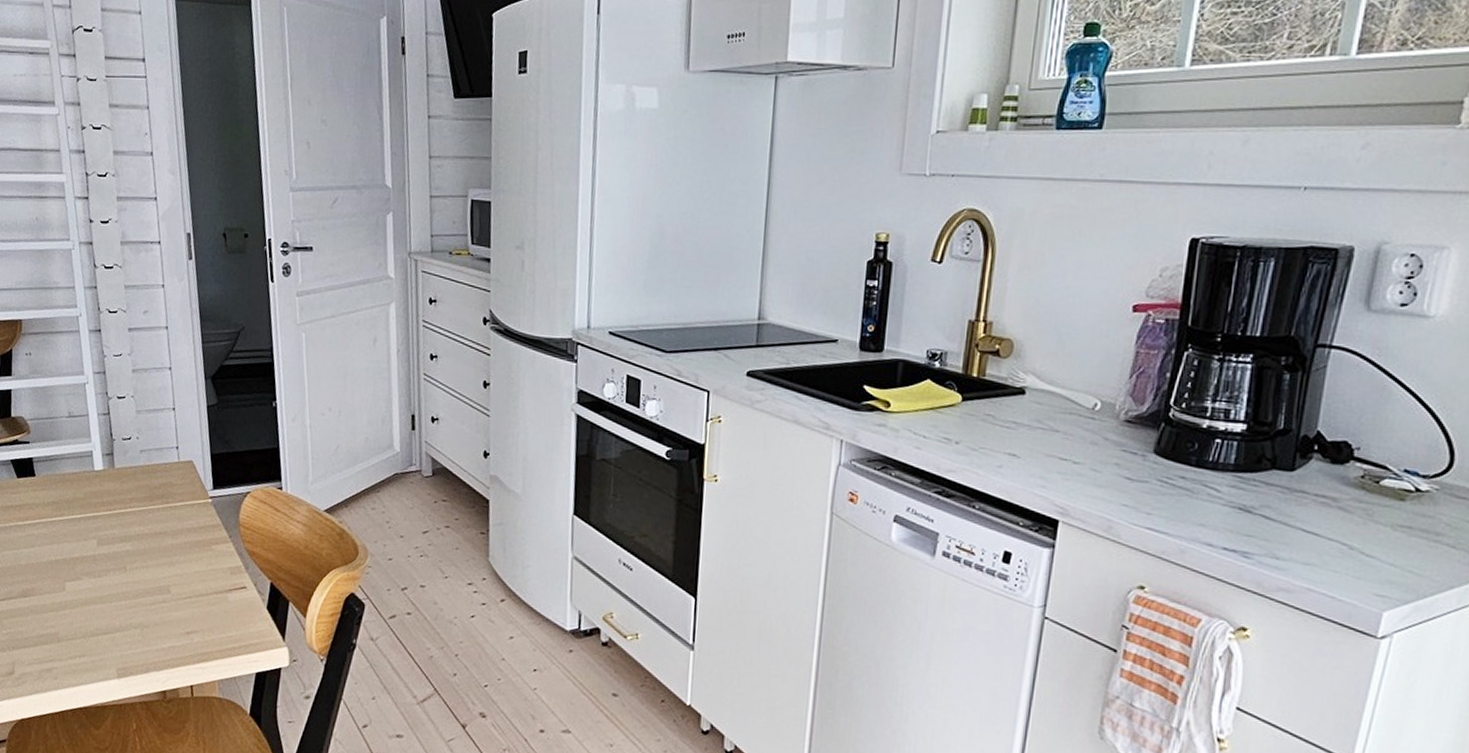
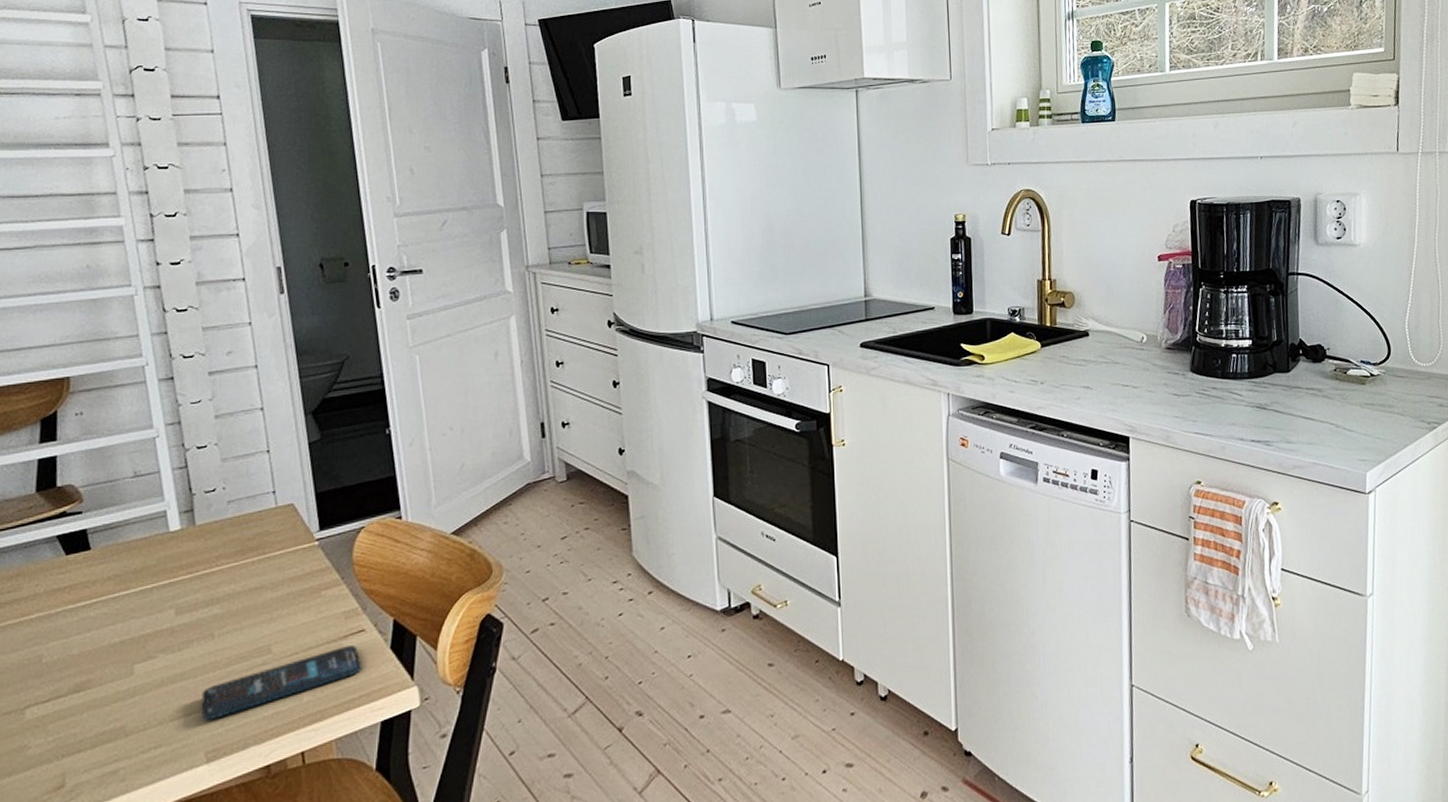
smartphone: none [114,599,243,643] -> present [201,645,362,721]

